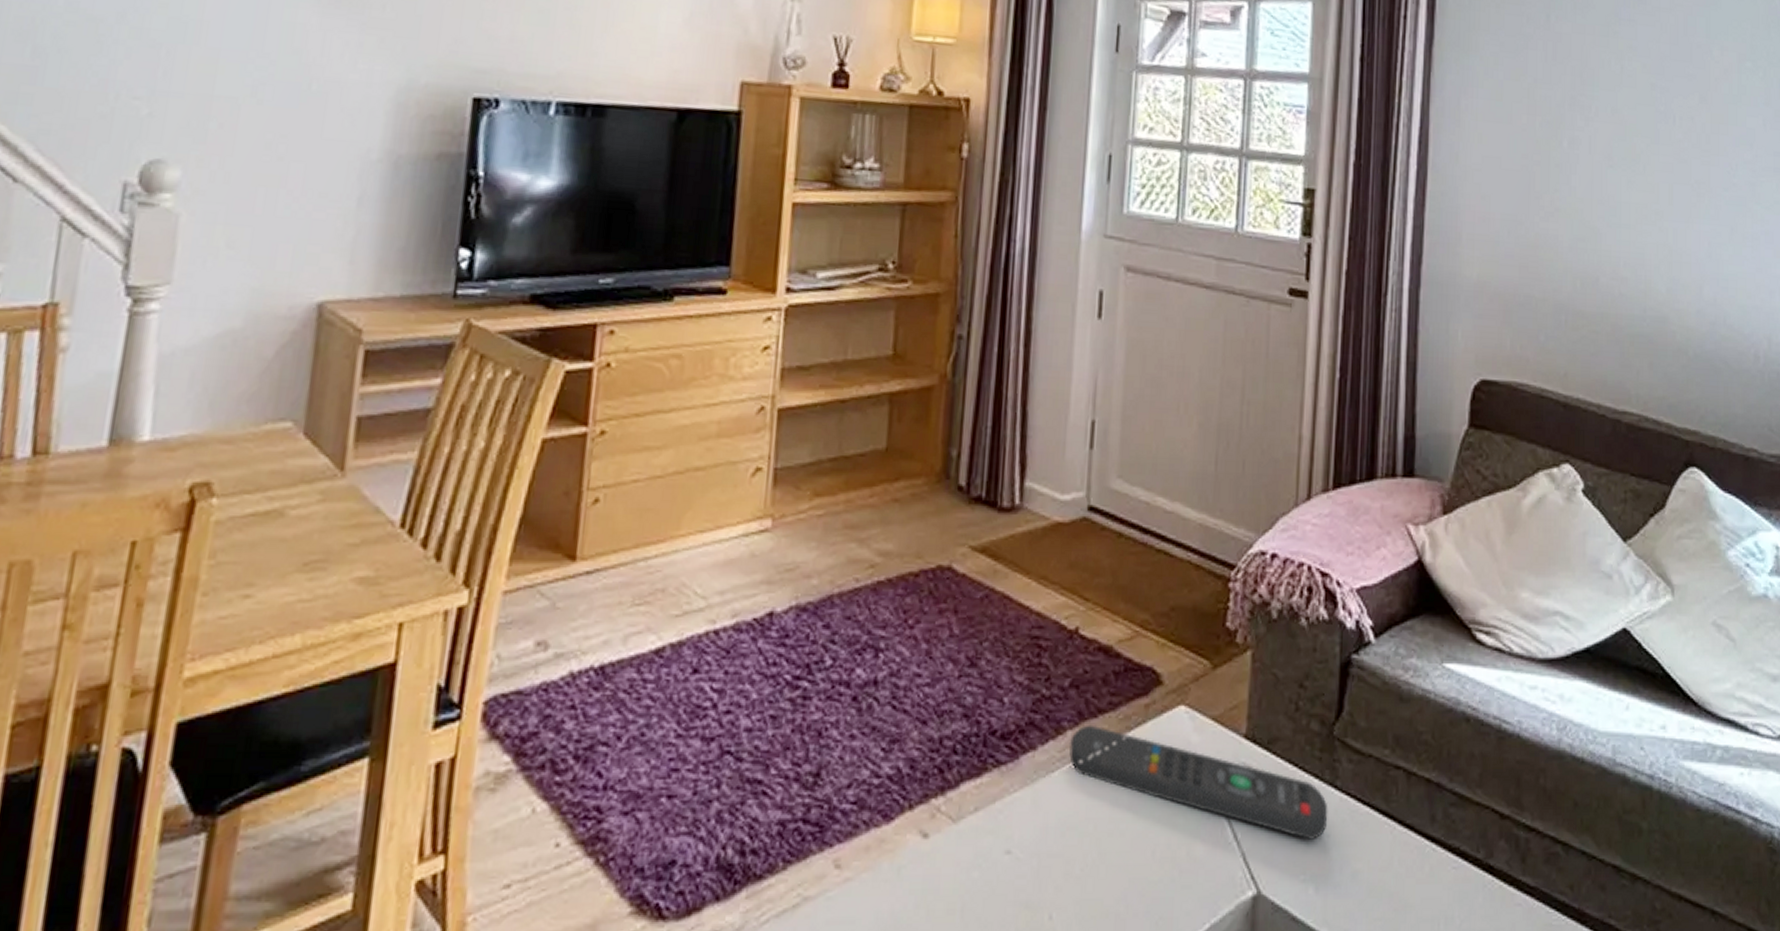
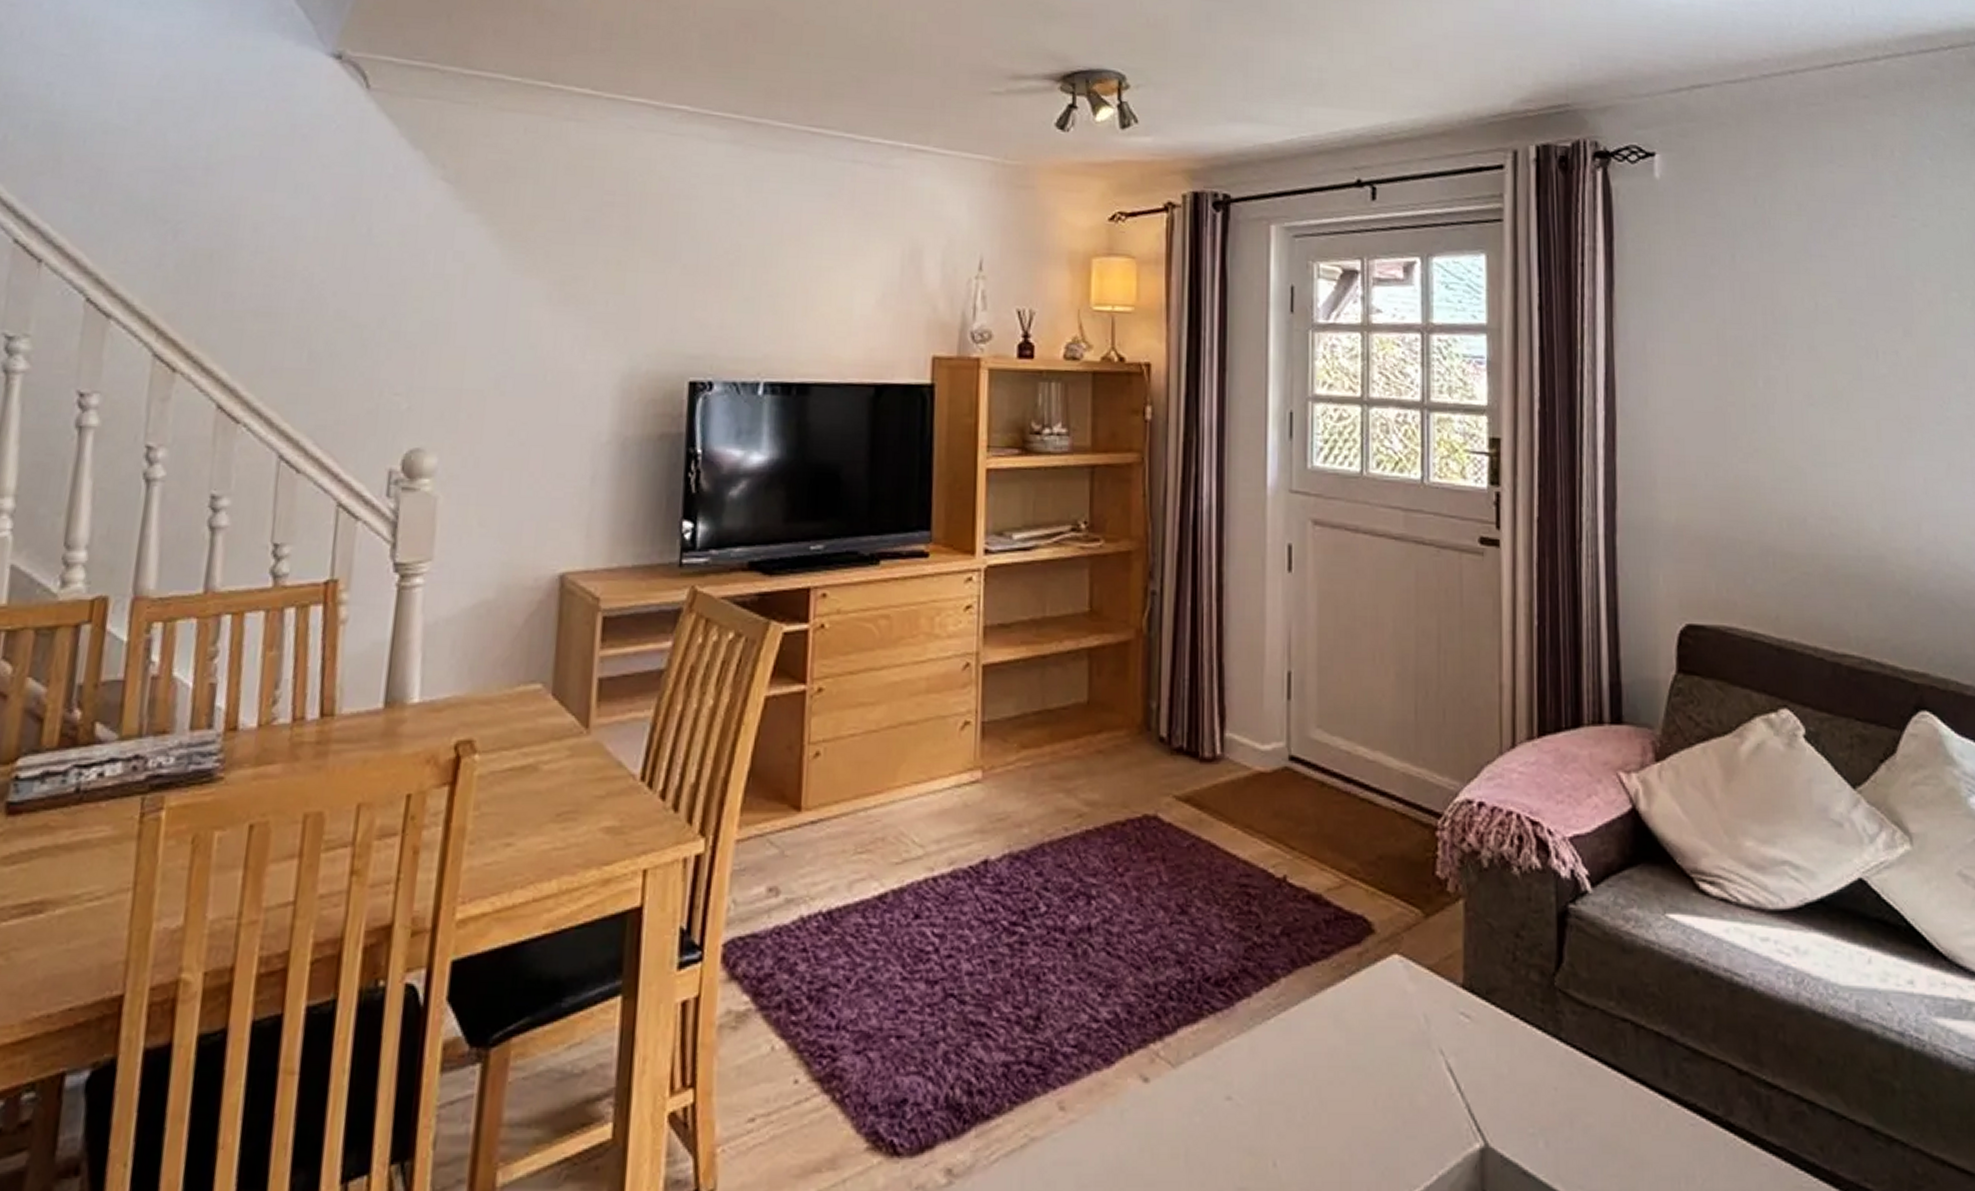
remote control: present [1068,724,1328,840] -> none [1283,972,1554,1092]

